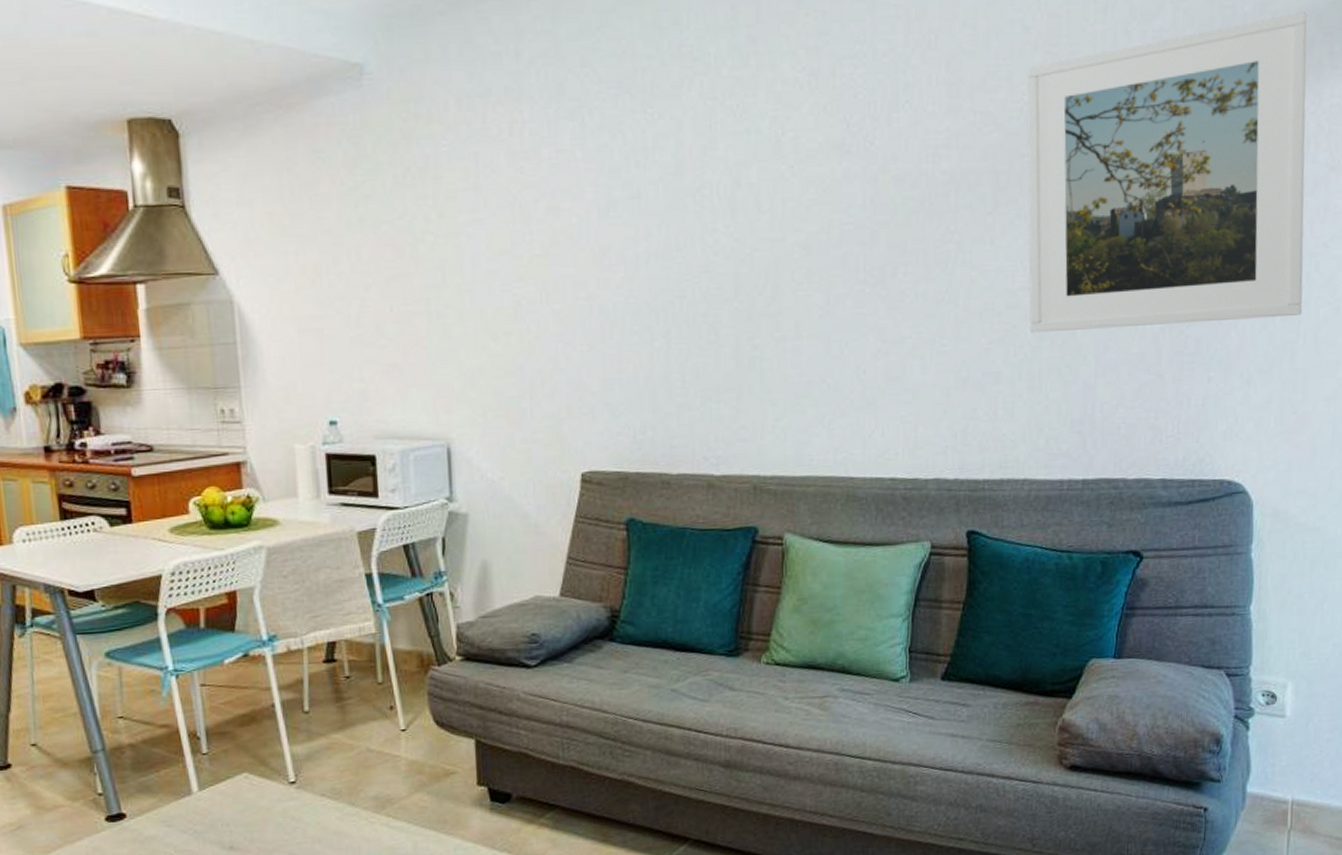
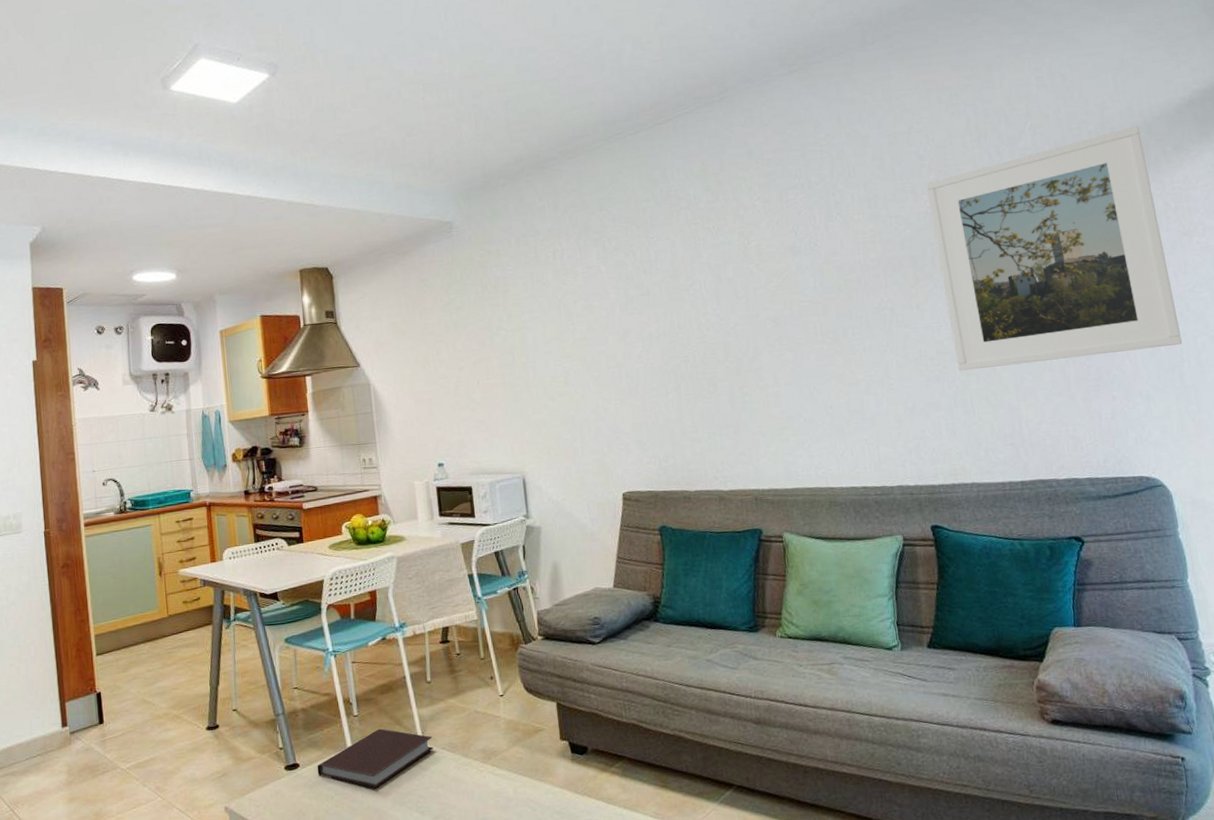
notebook: none [150,770,310,845] -> present [317,728,434,789]

